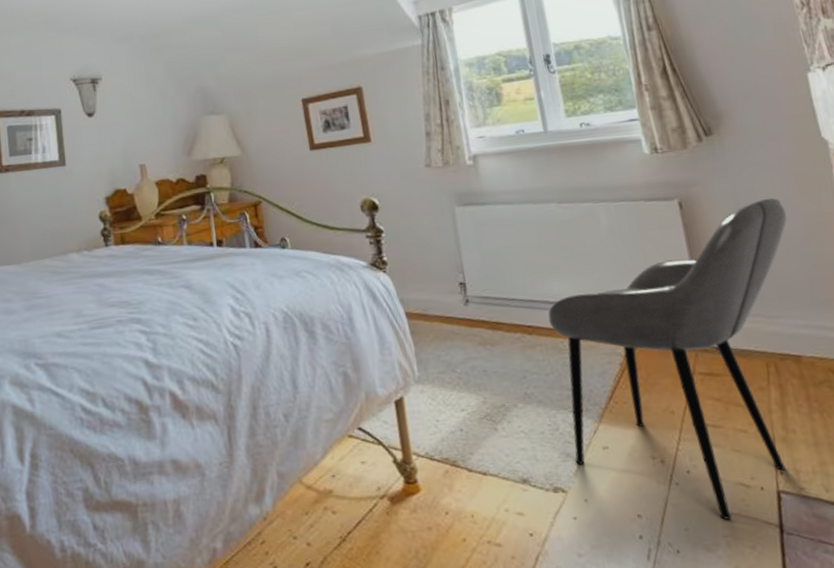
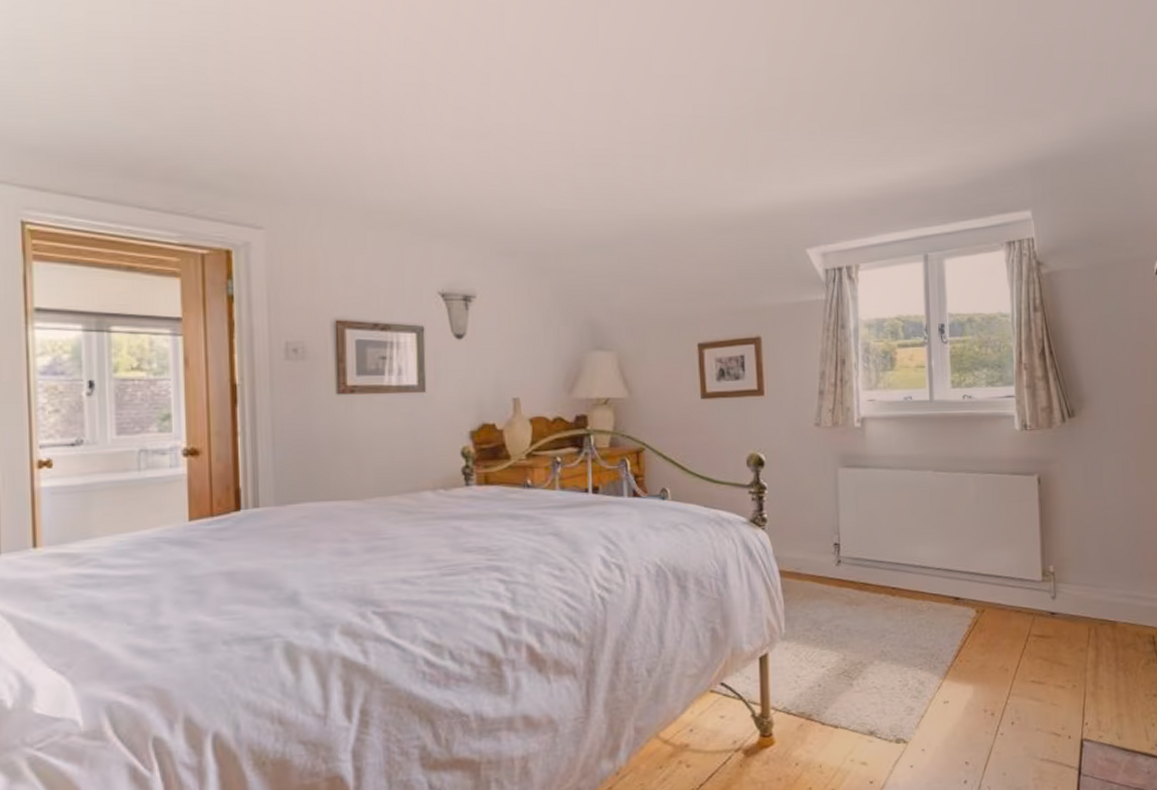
armchair: present [548,197,787,520] -> none [911,479,1123,765]

